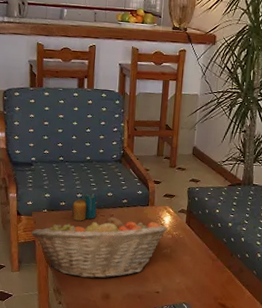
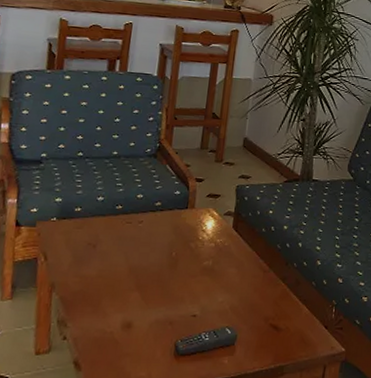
fruit basket: present [31,215,167,279] -> none [32,222,209,304]
candle: present [71,193,98,221] -> none [88,195,124,231]

